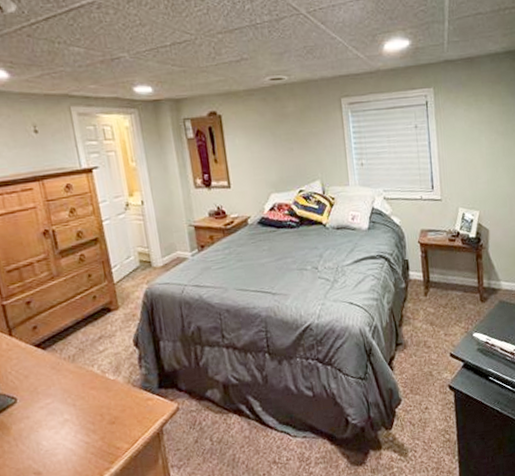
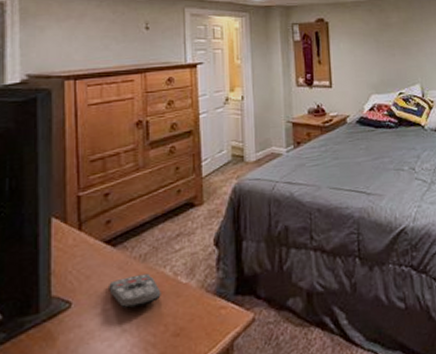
remote control: none [46,372,94,402] -> present [109,273,161,309]

